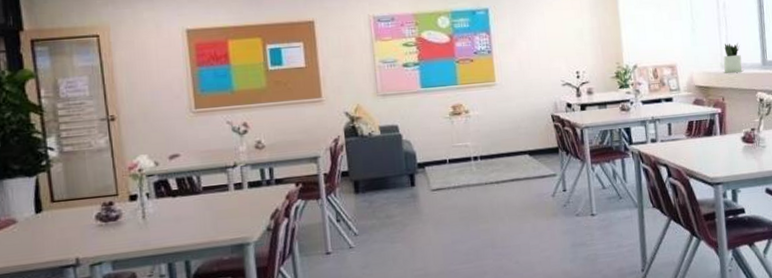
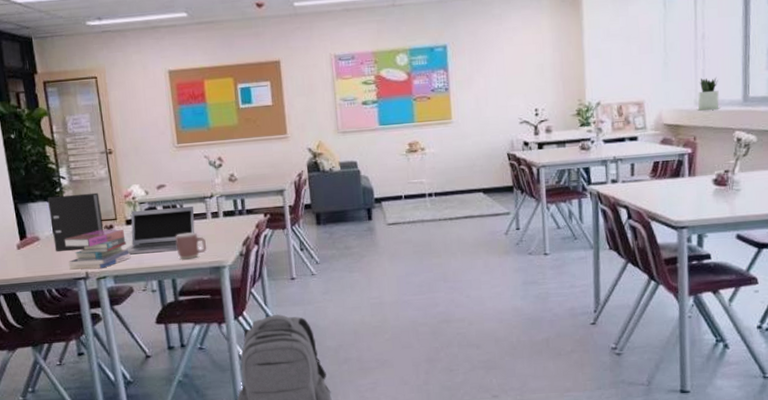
binder: none [28,165,101,235] -> present [47,192,104,251]
books: none [49,206,135,256] -> present [64,229,131,270]
laptop: none [128,177,214,234] -> present [125,205,195,254]
mug: none [190,206,228,238] -> present [175,232,206,260]

